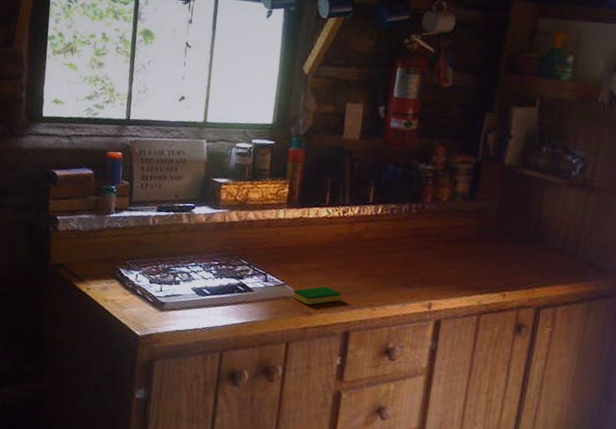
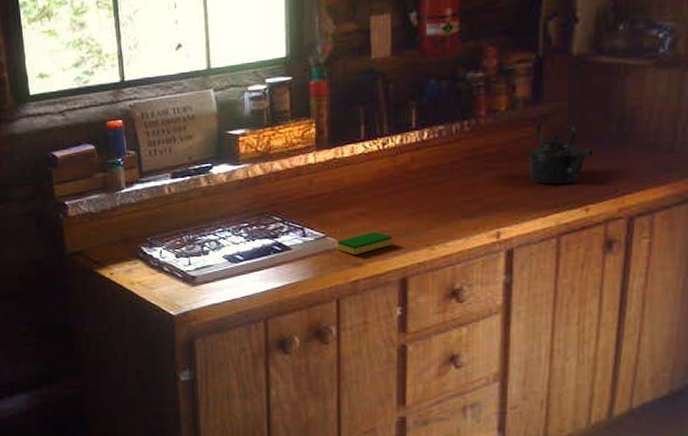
kettle: none [460,212,515,271] -> present [528,116,595,185]

